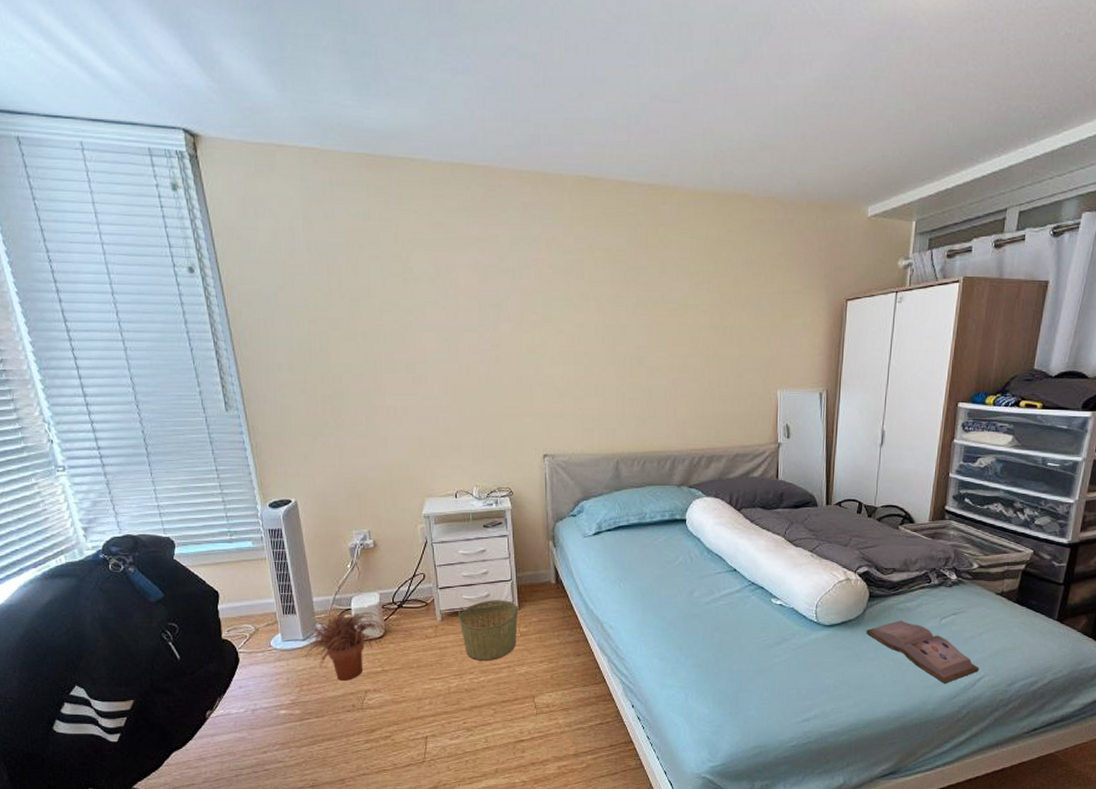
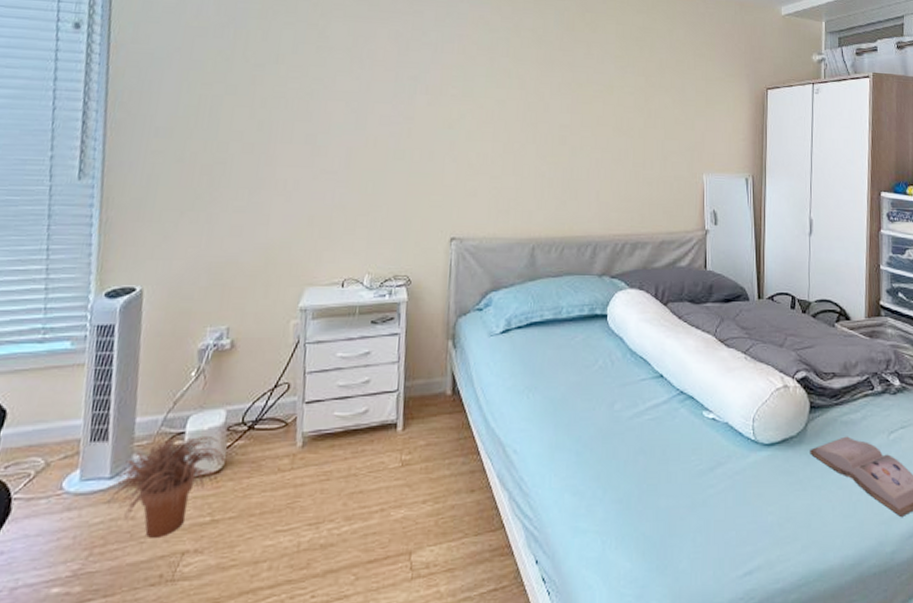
basket: present [458,600,519,661] -> none [324,417,403,503]

